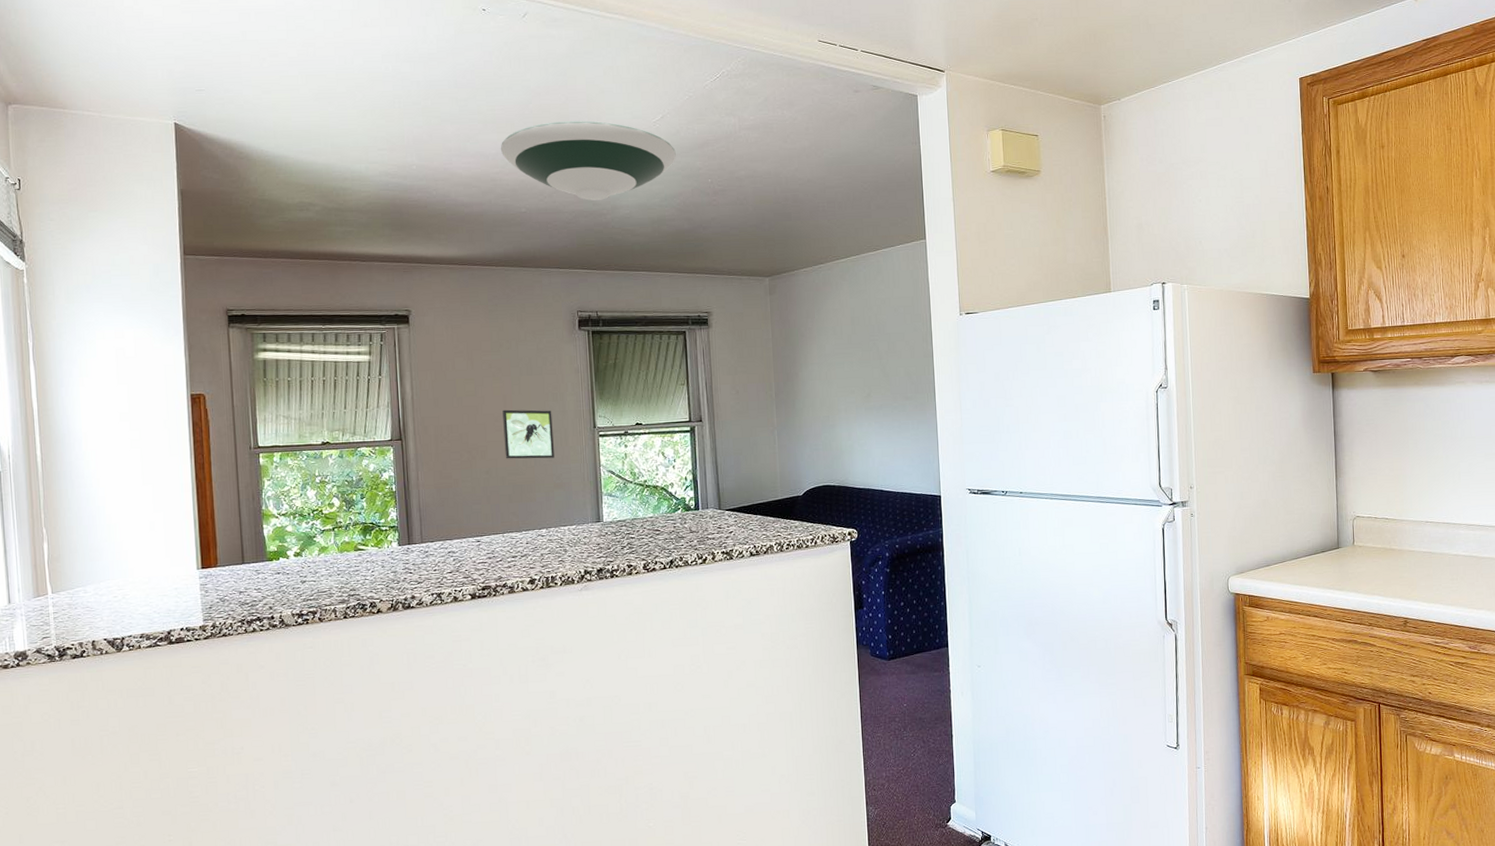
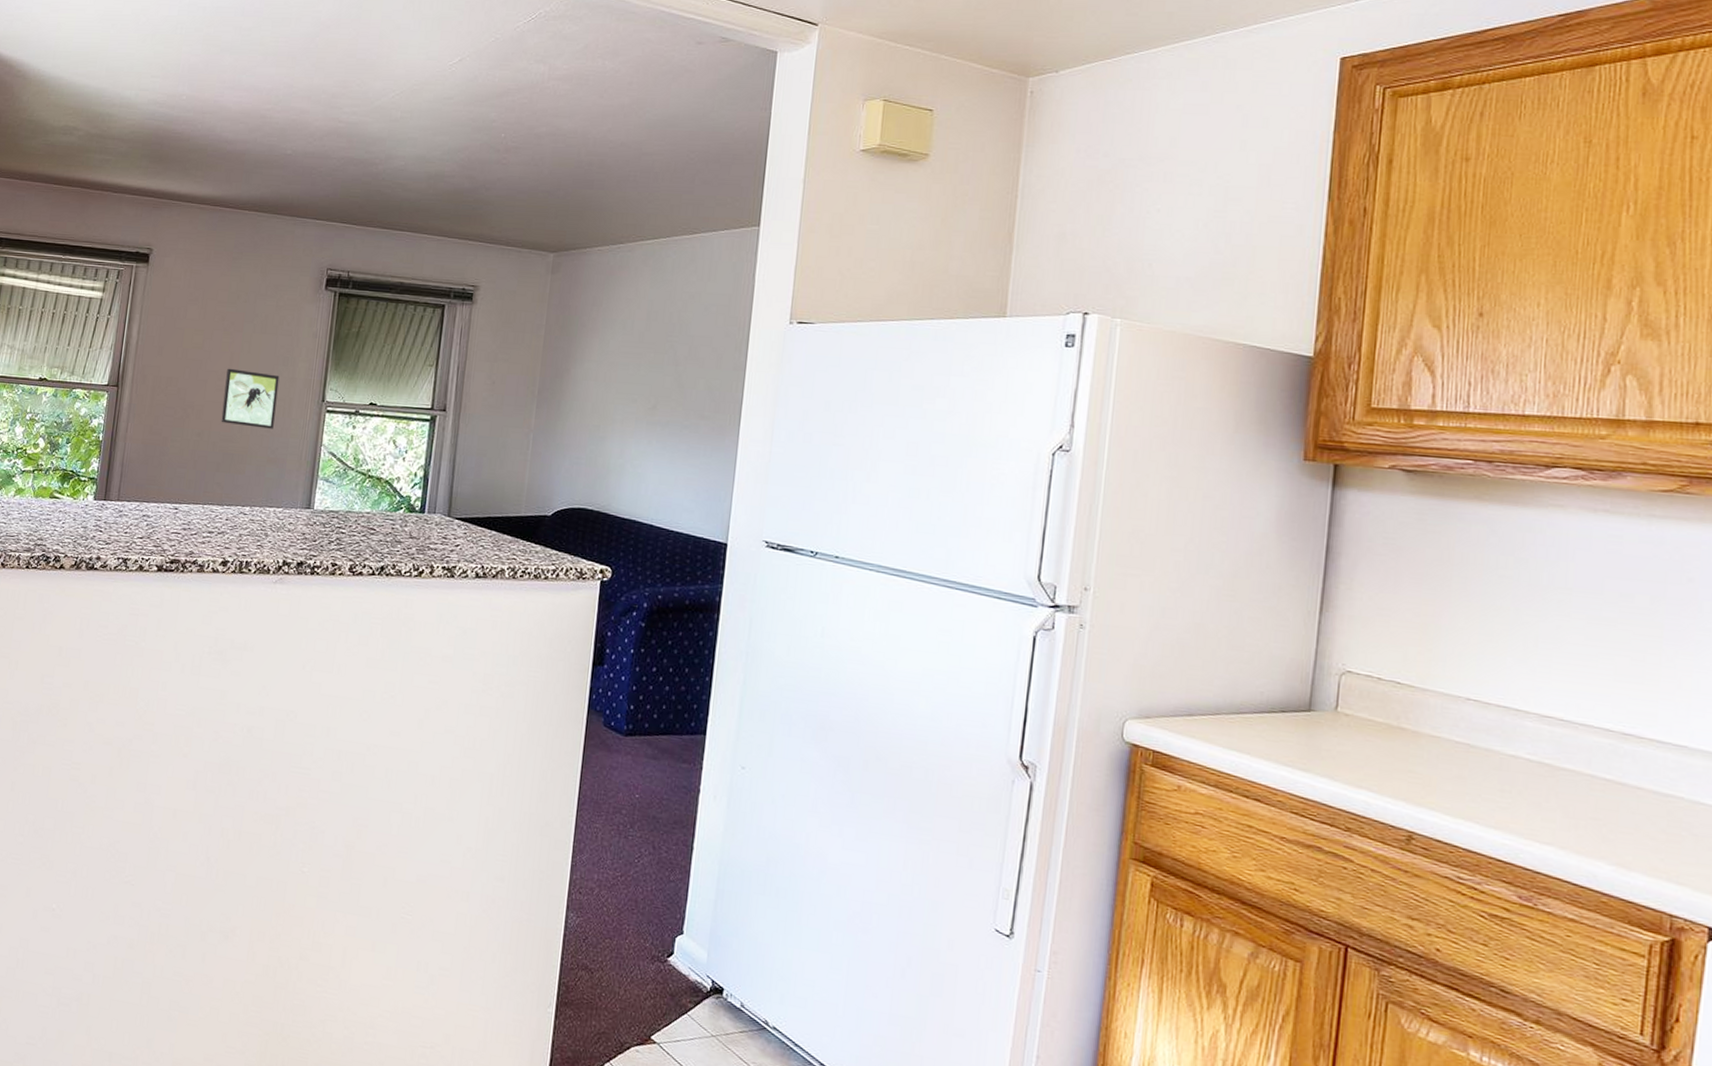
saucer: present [500,121,676,201] -> none [276,58,470,148]

